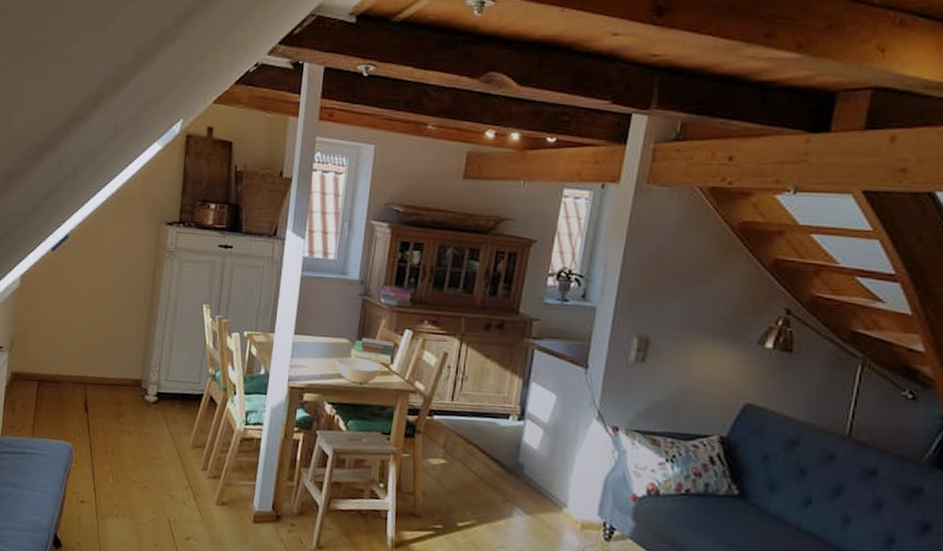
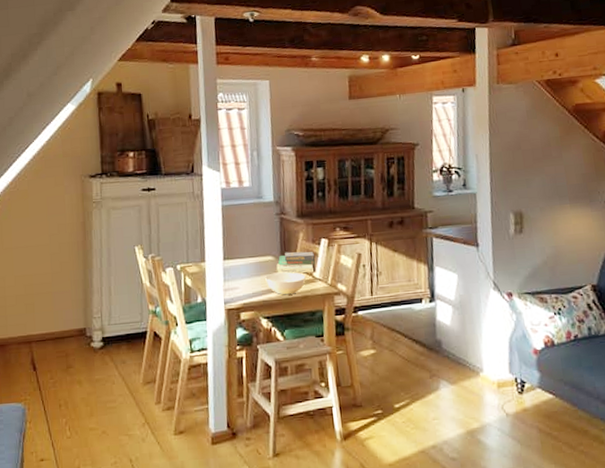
books: present [378,283,414,308] -> none [292,200,324,220]

